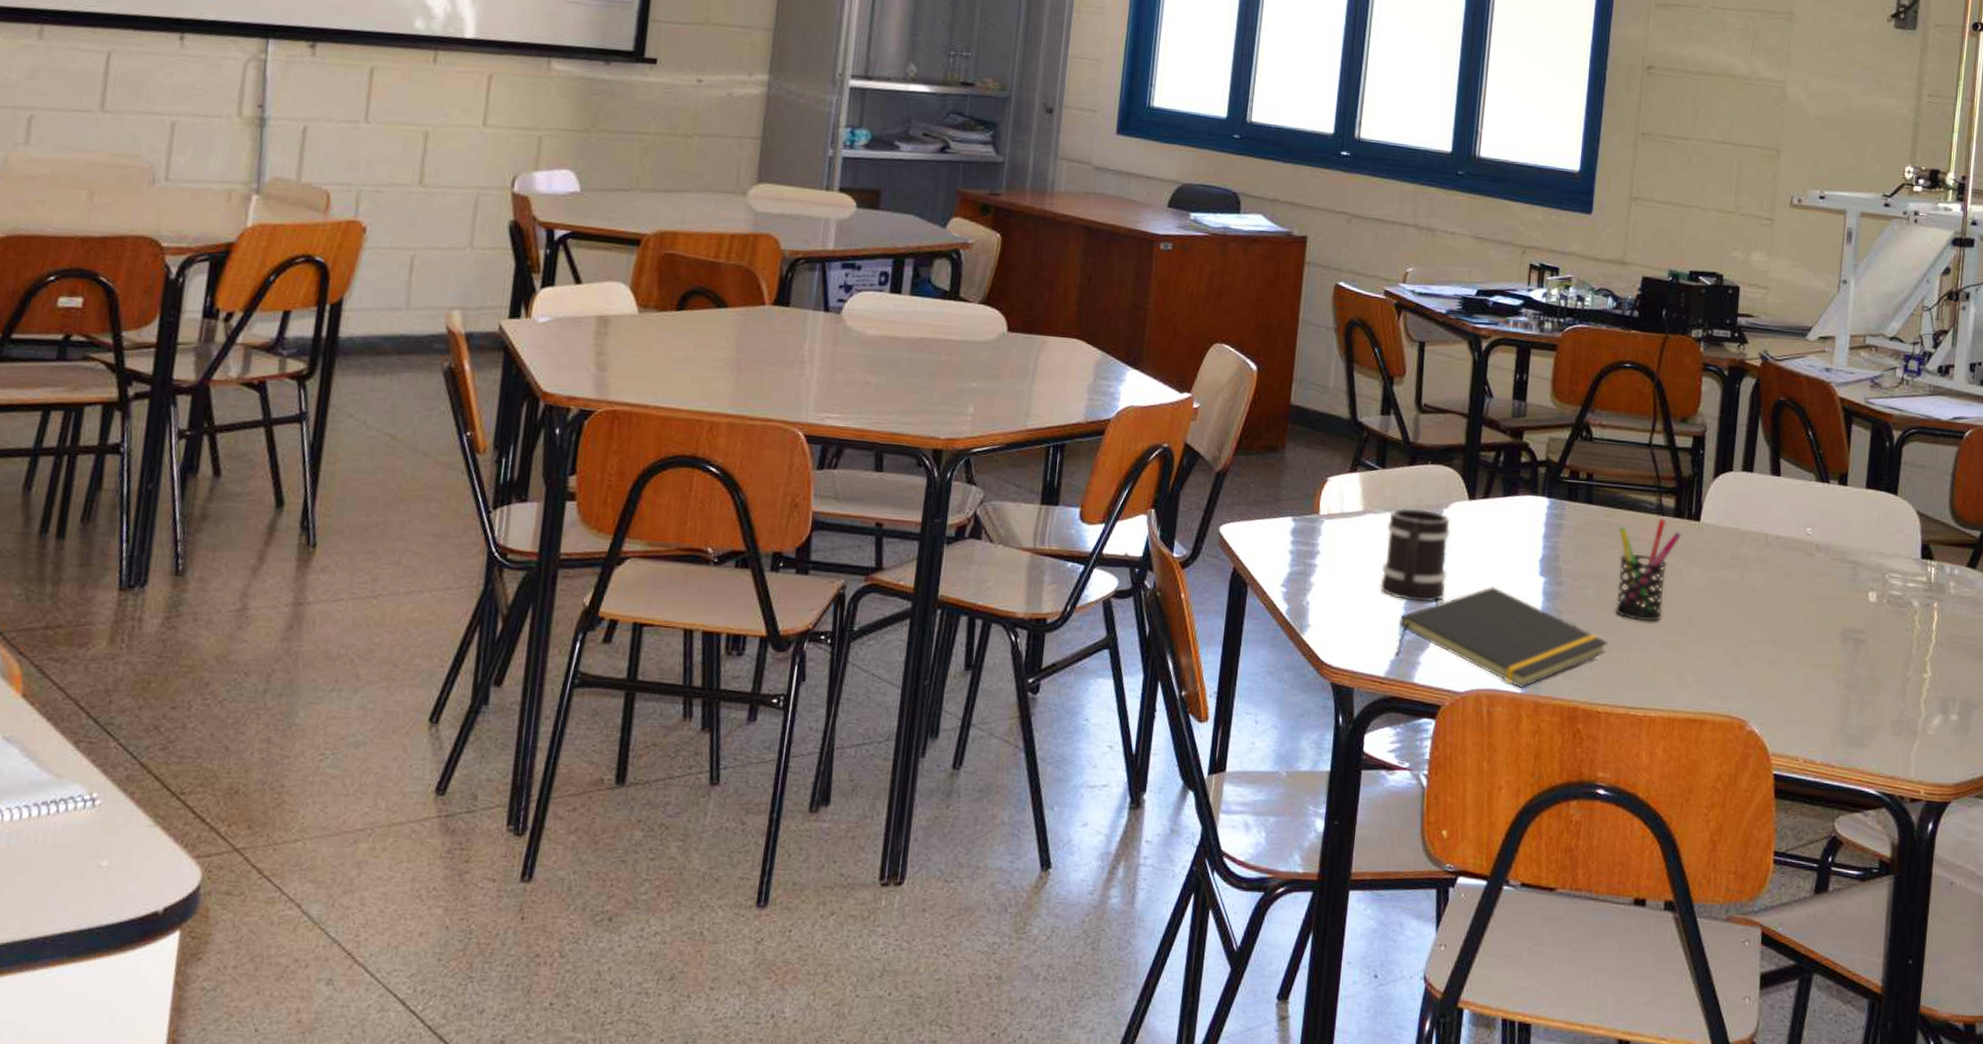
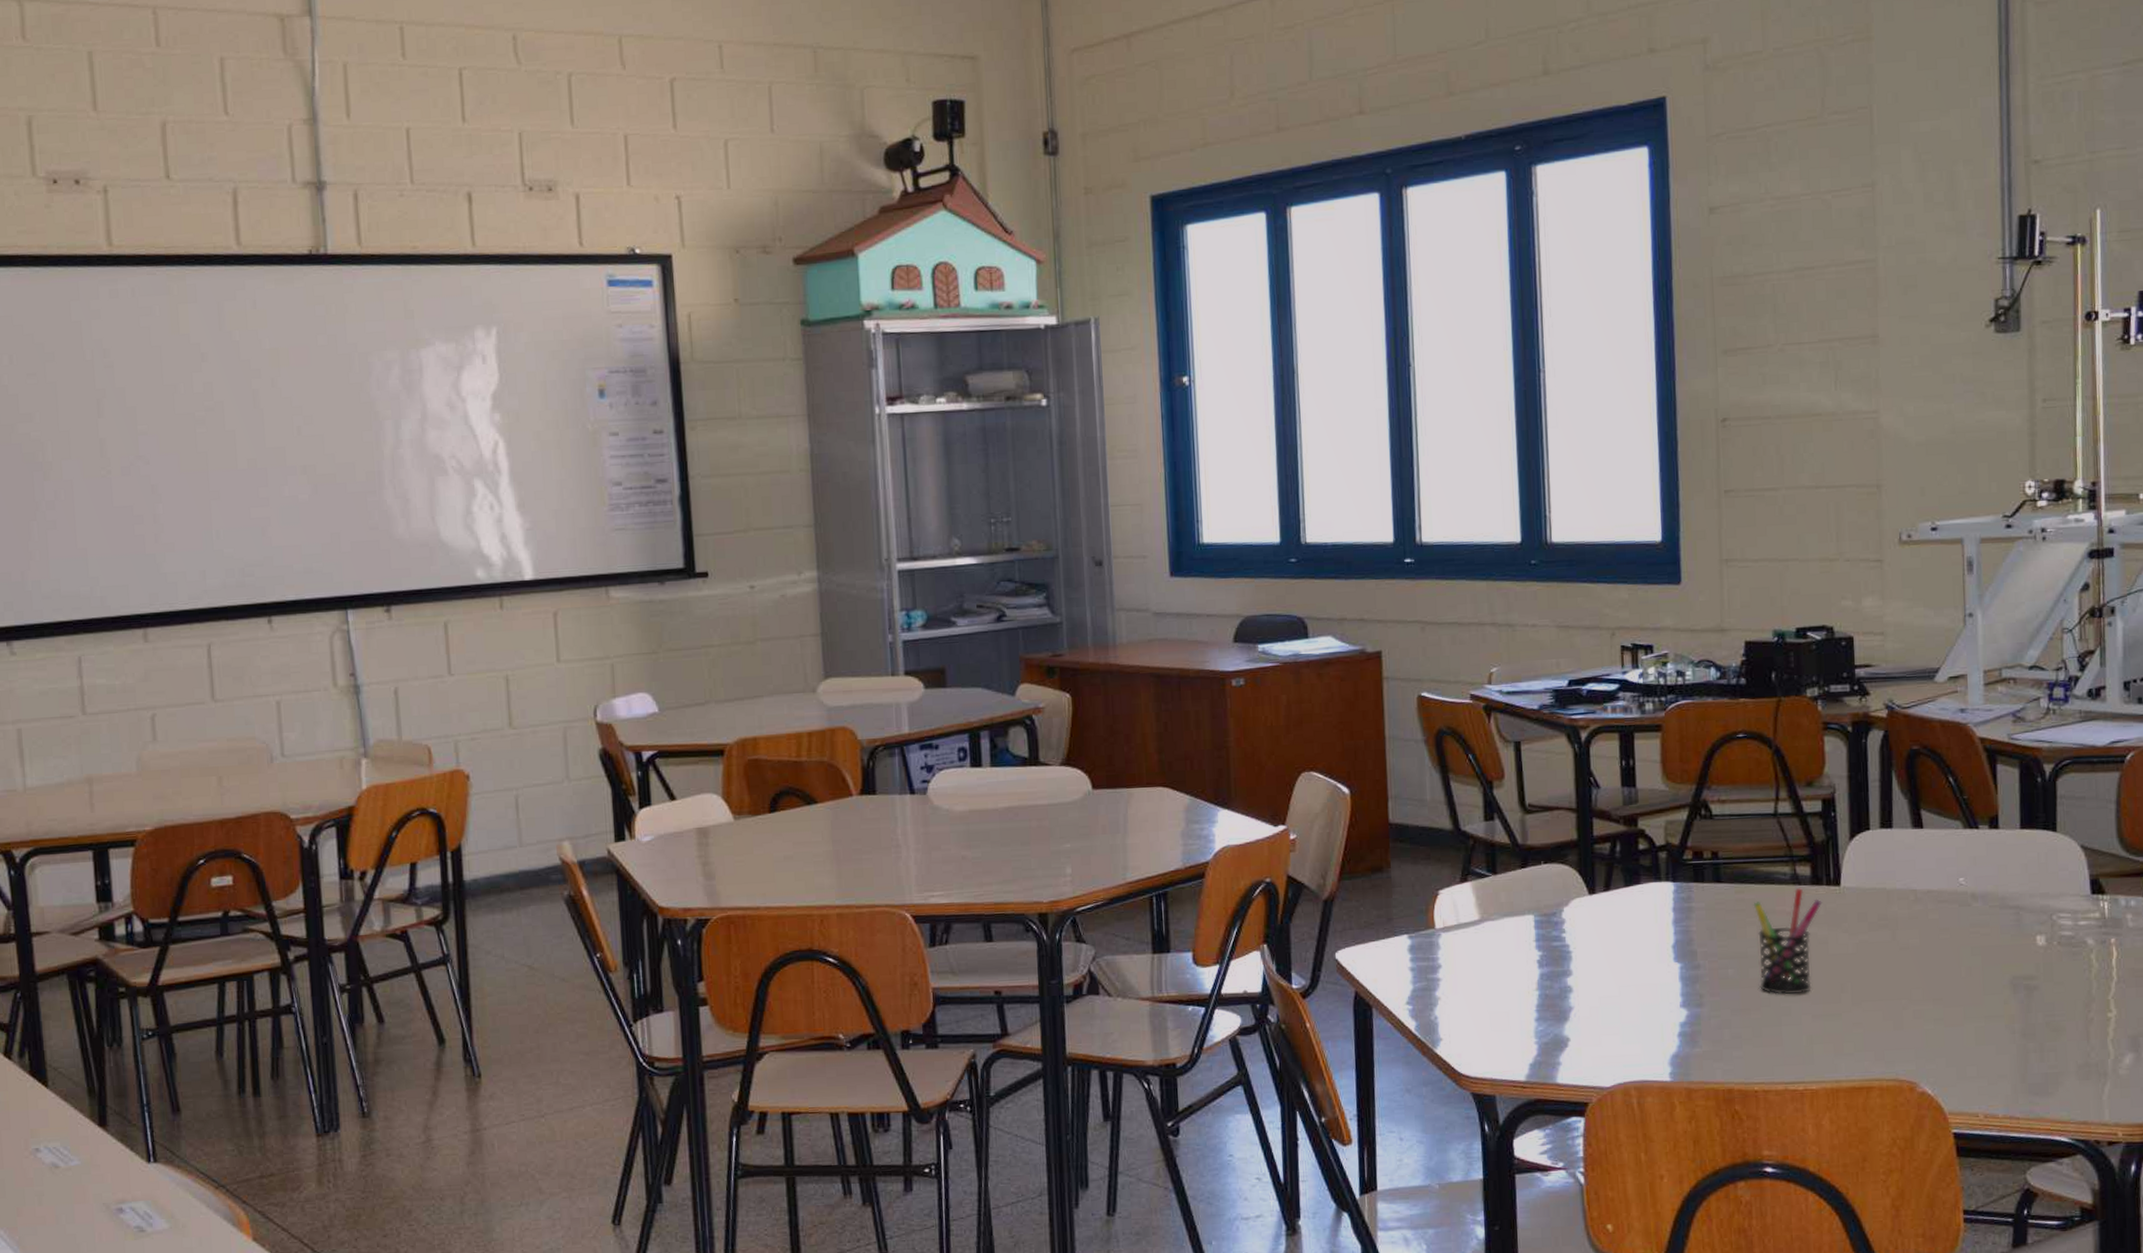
mug: present [1380,508,1450,602] -> none [1507,909,1577,1003]
notepad: present [1395,586,1608,689] -> none [1532,978,1756,1077]

